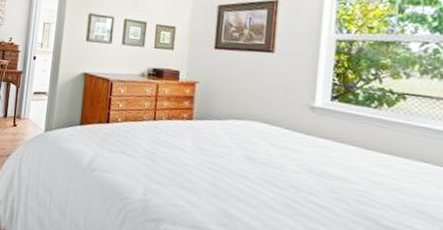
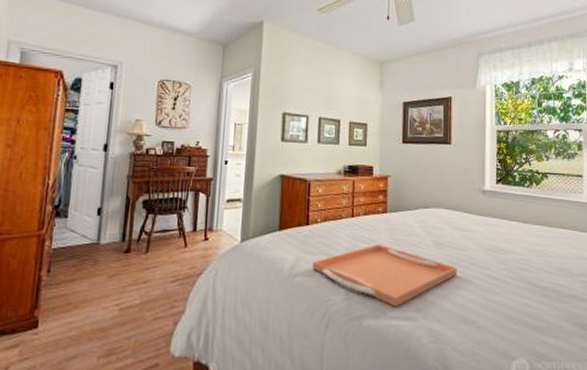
serving tray: none [110,150,273,217] -> present [312,244,457,307]

